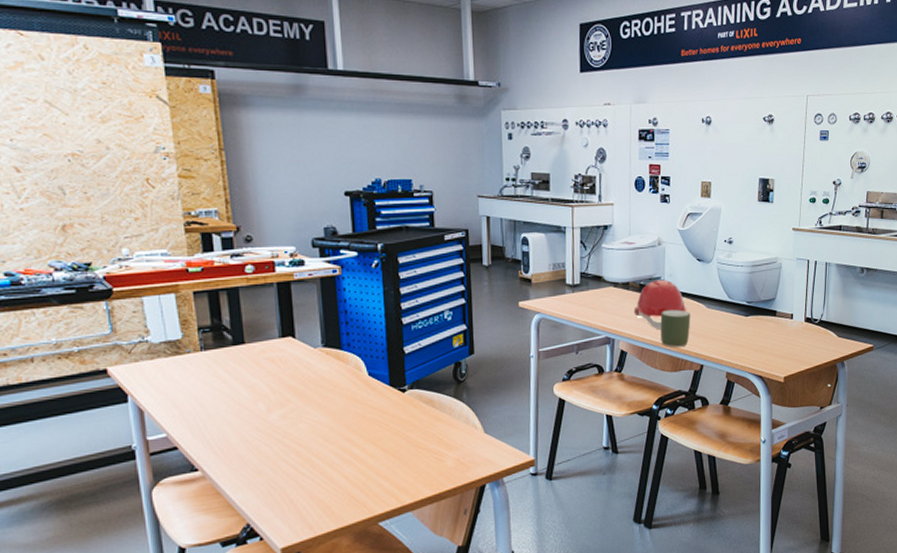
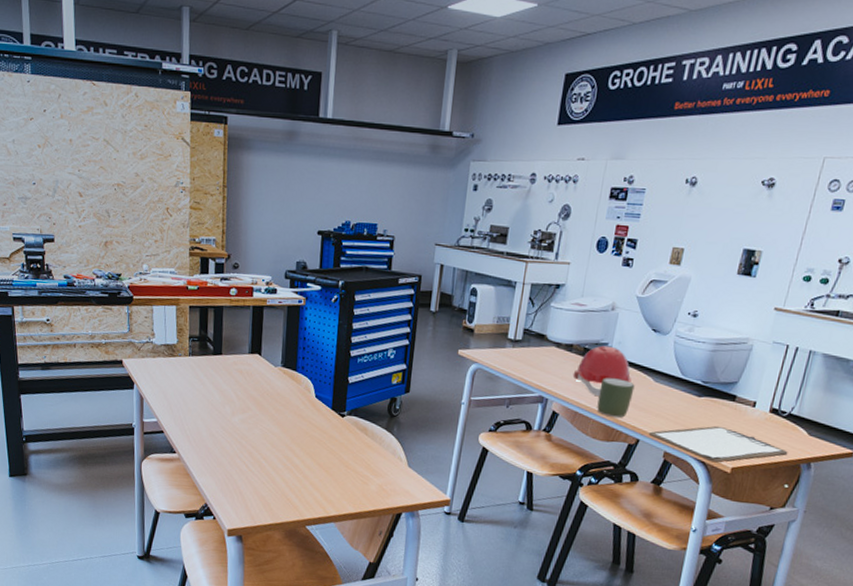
clipboard: none [710,340,825,375] -> present [648,425,788,463]

